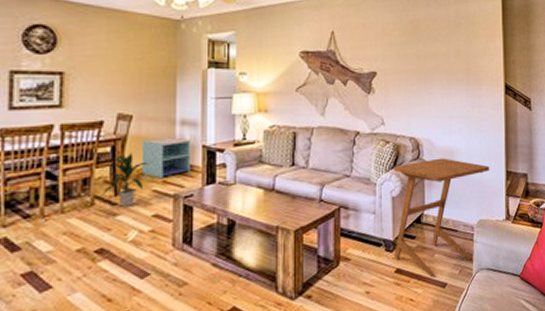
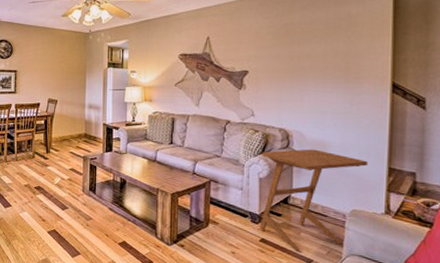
indoor plant: present [102,152,148,208] -> none [39,125,67,162]
nightstand: present [141,137,192,179] -> none [62,116,96,145]

